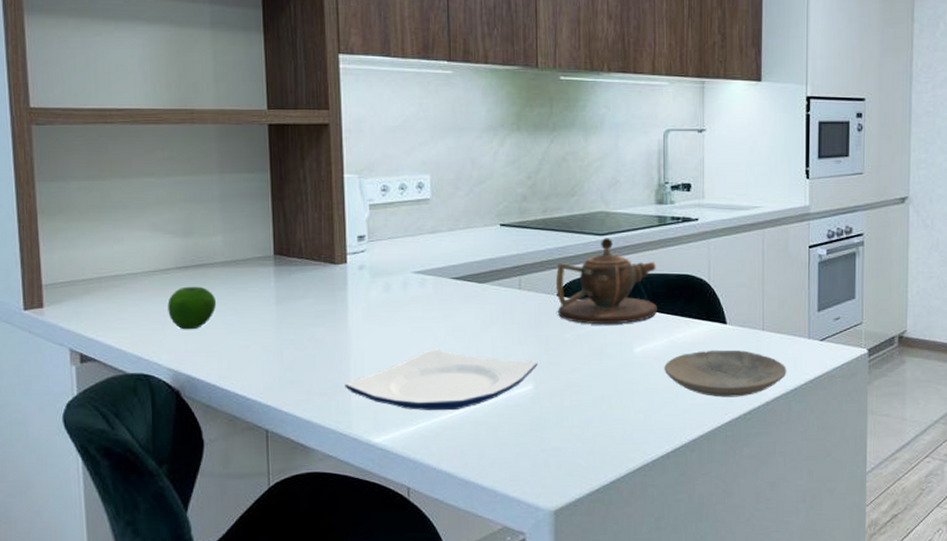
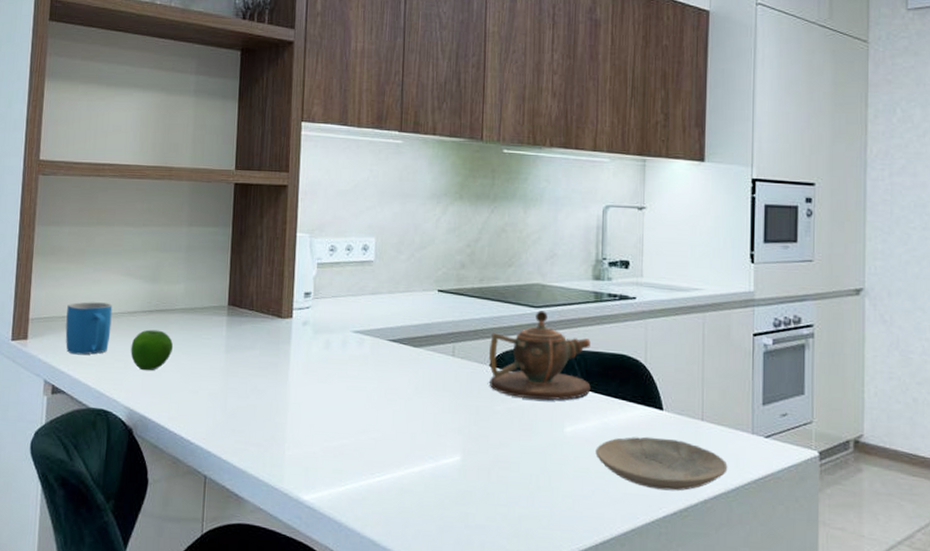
mug: none [87,262,142,320] -> present [65,302,113,355]
plate: present [345,349,538,411] -> none [280,410,467,475]

